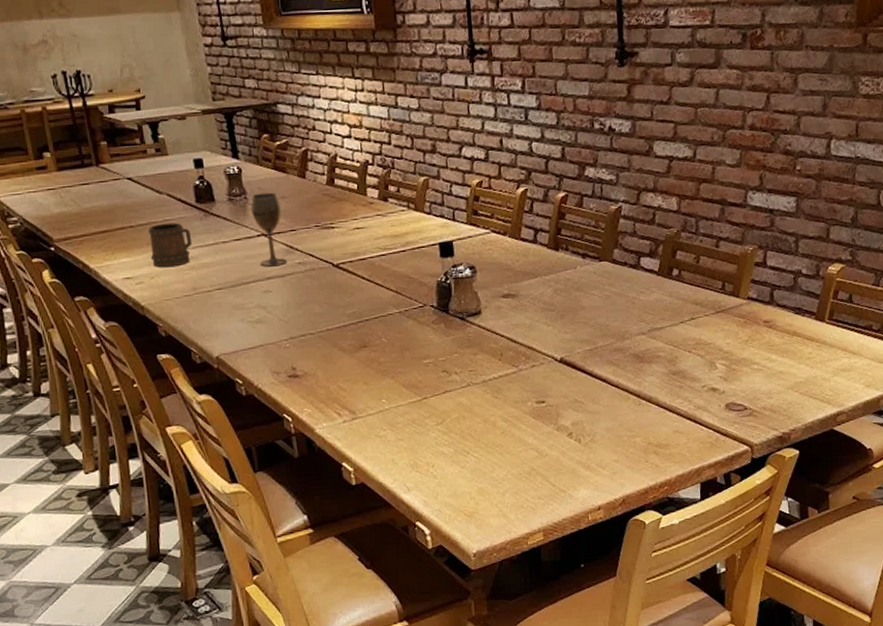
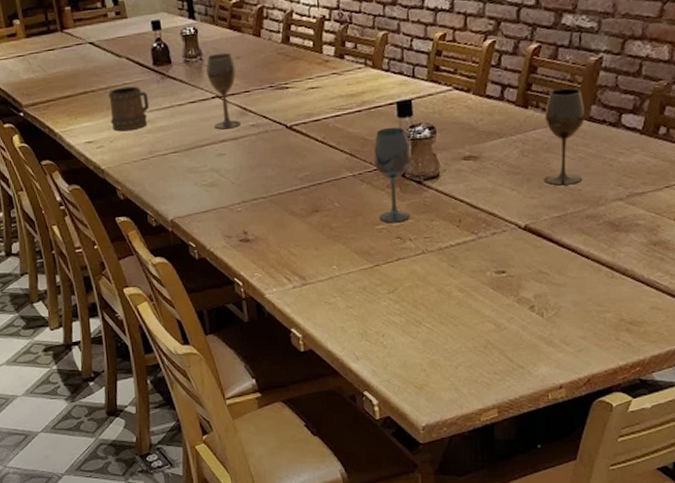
wineglass: none [418,266,455,358] -> present [373,127,410,223]
wineglass: none [574,233,610,322] -> present [544,88,586,186]

